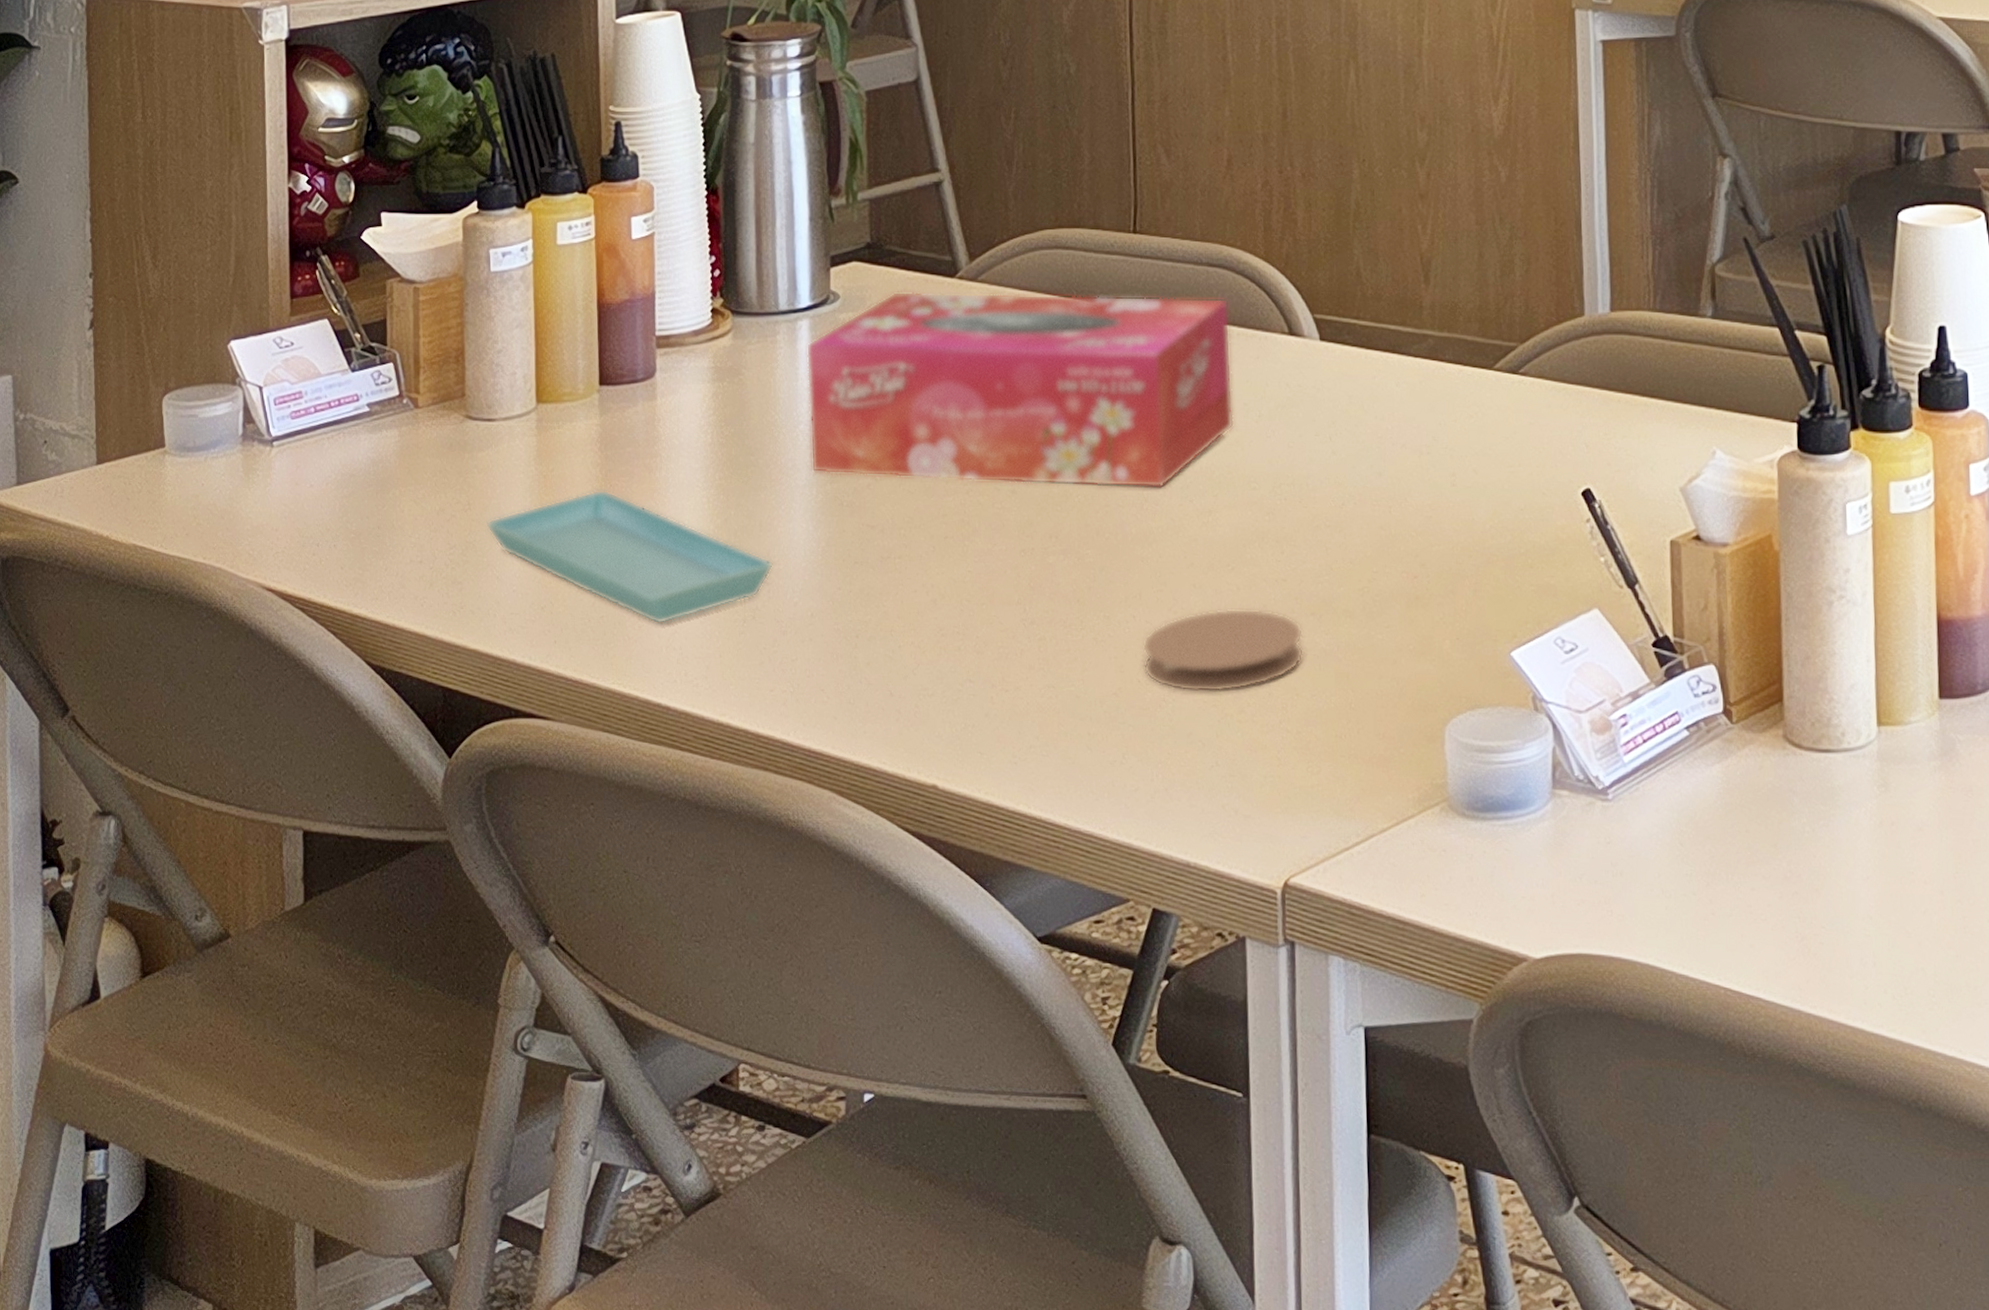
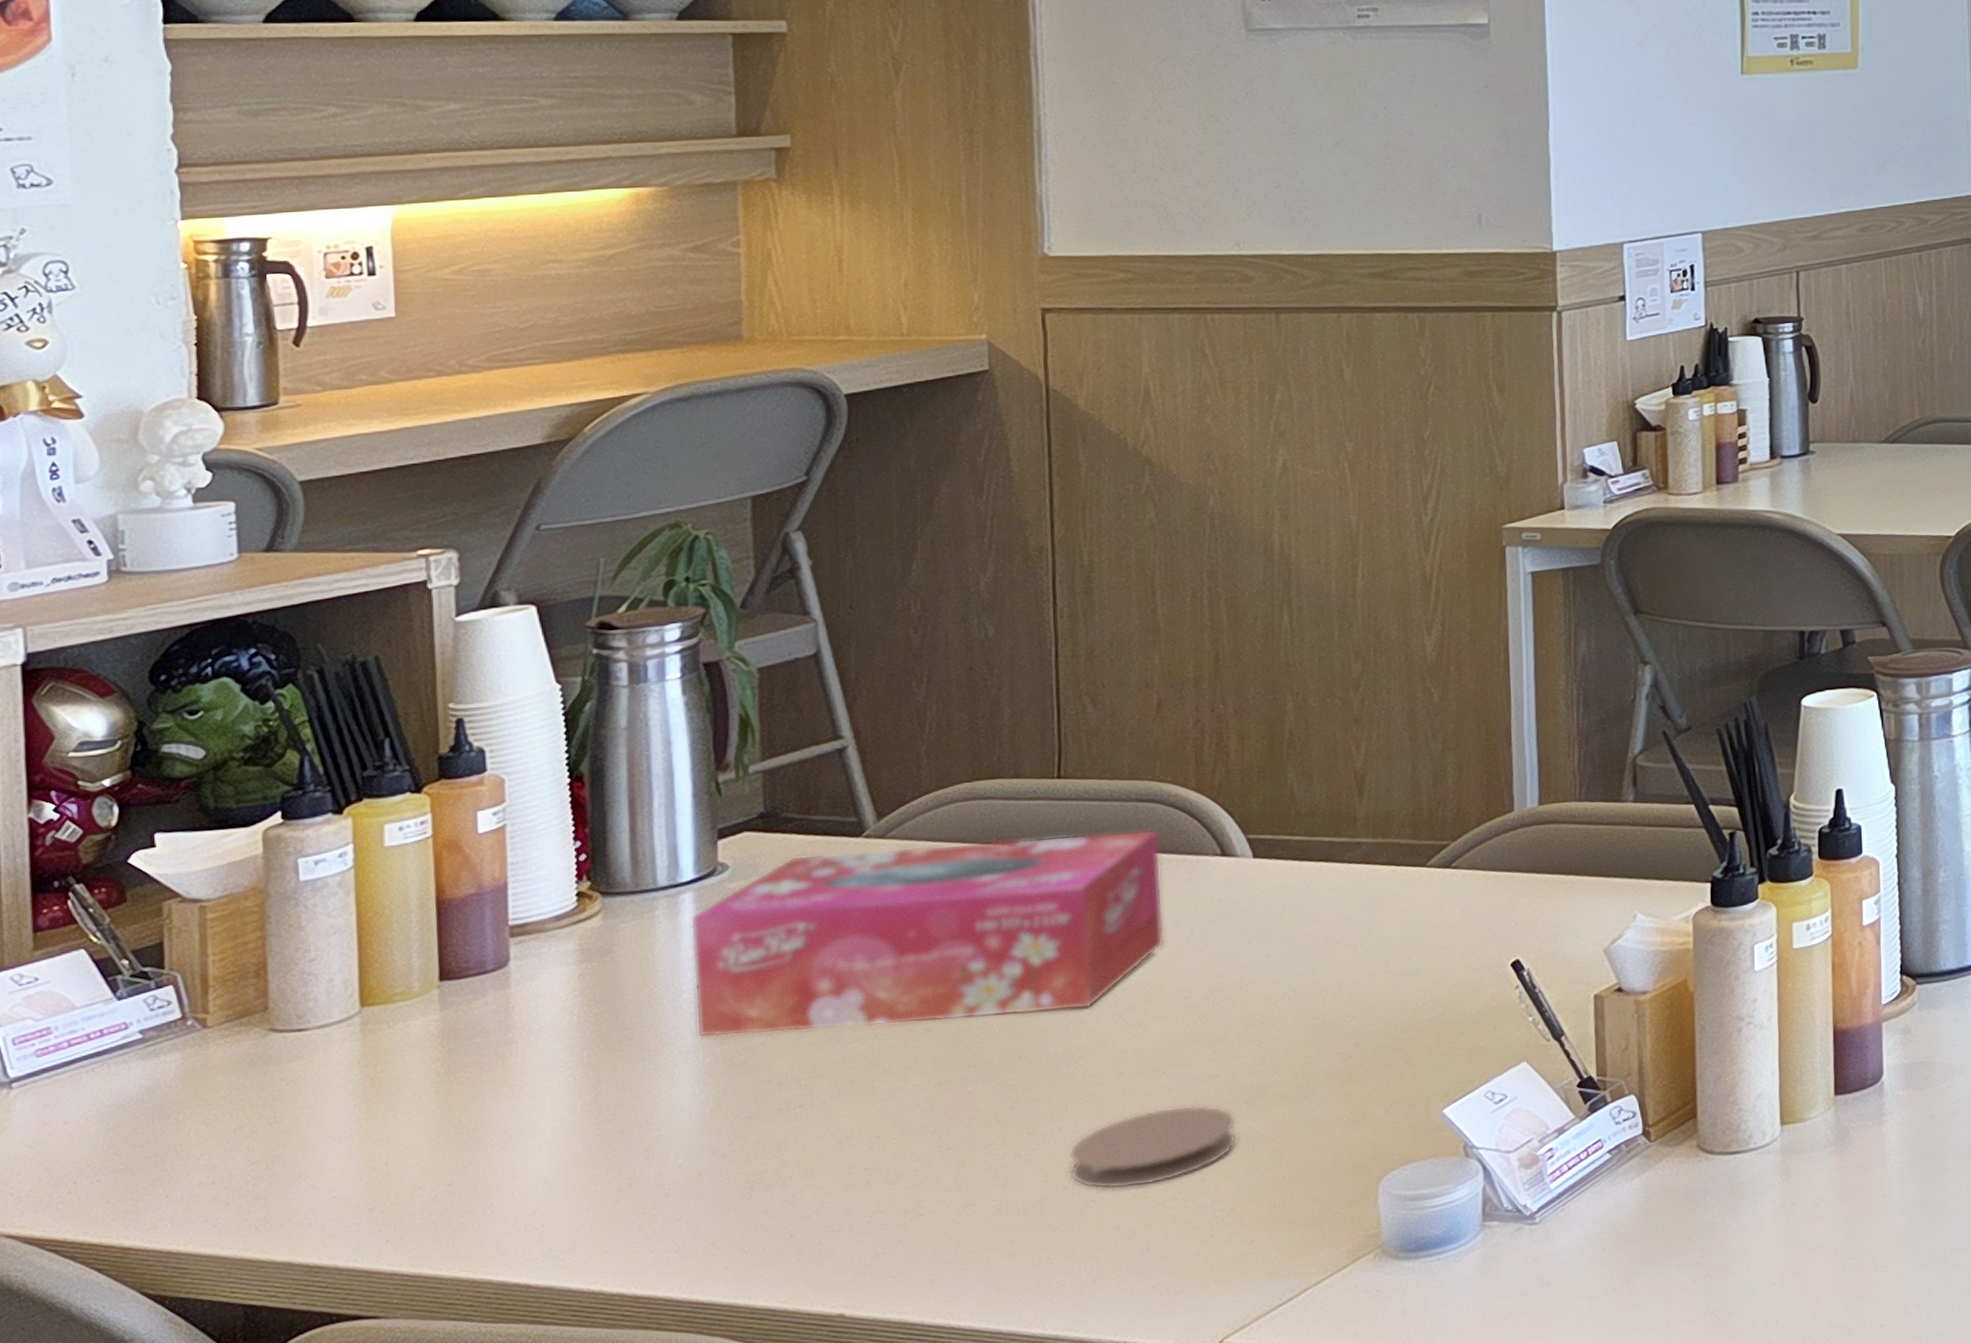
saucer: present [486,489,774,625] -> none [297,1083,654,1207]

